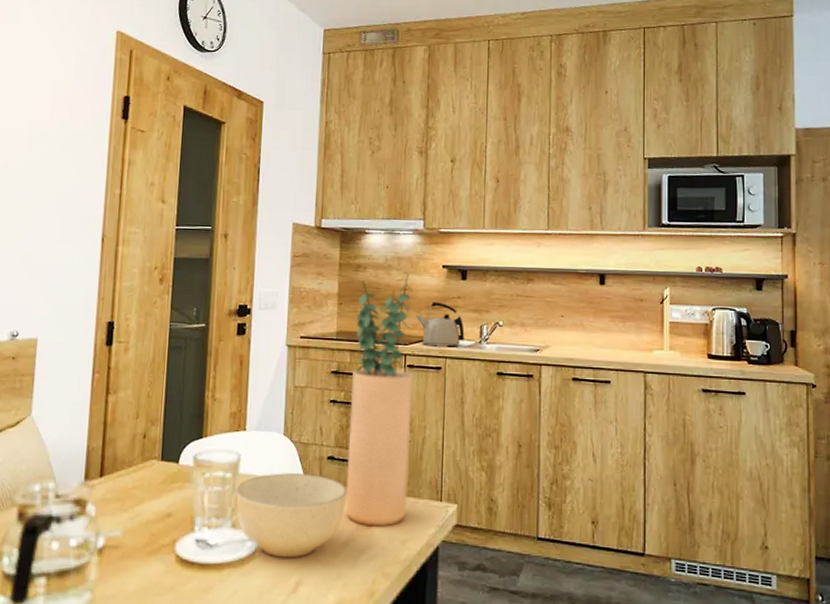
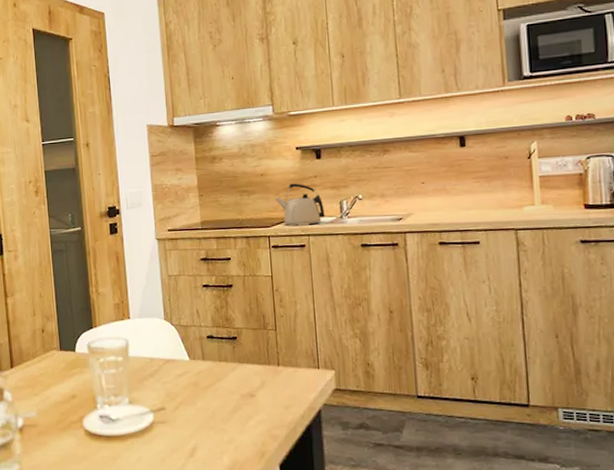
bowl: present [236,473,347,558] -> none [129,352,229,427]
vase: present [345,273,414,526] -> none [218,159,287,394]

